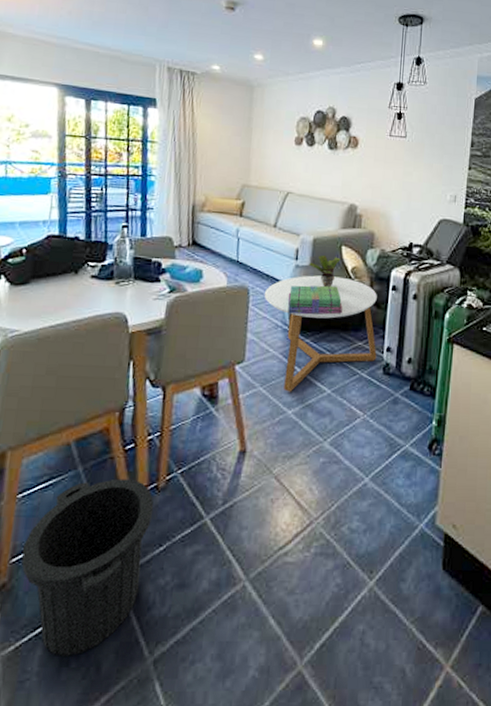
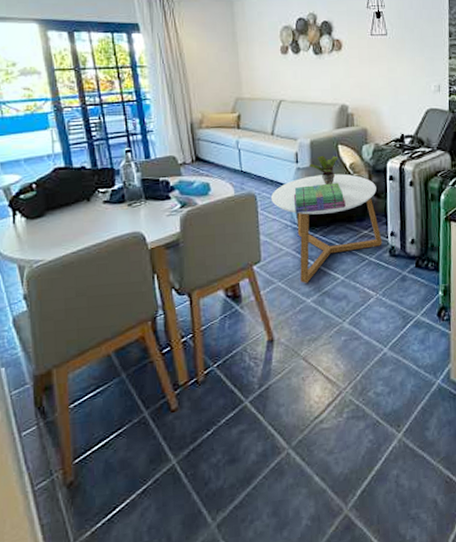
trash can: present [21,478,154,656] -> none [82,377,197,534]

